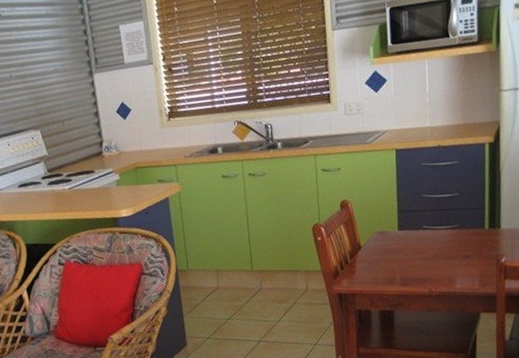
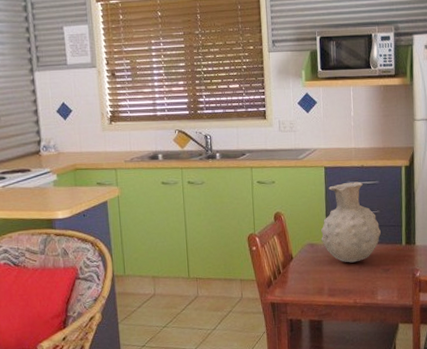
vase: none [392,163,461,250] -> present [321,181,382,263]

